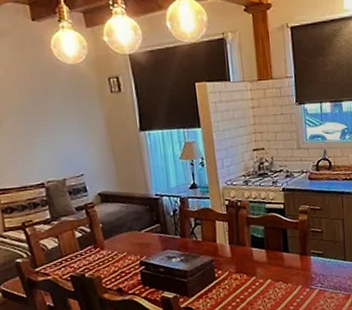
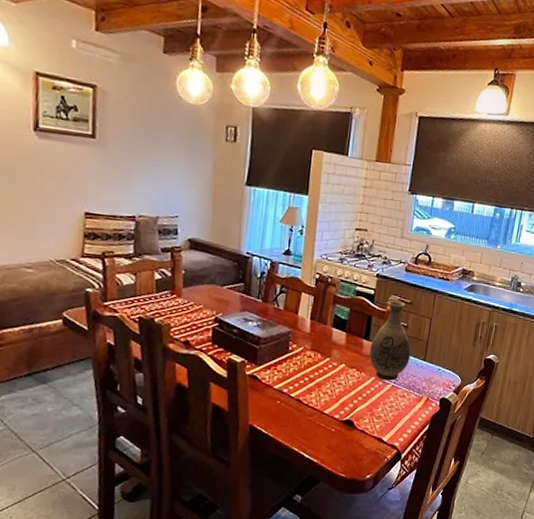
vase: none [291,209,331,287] -> present [369,299,411,381]

